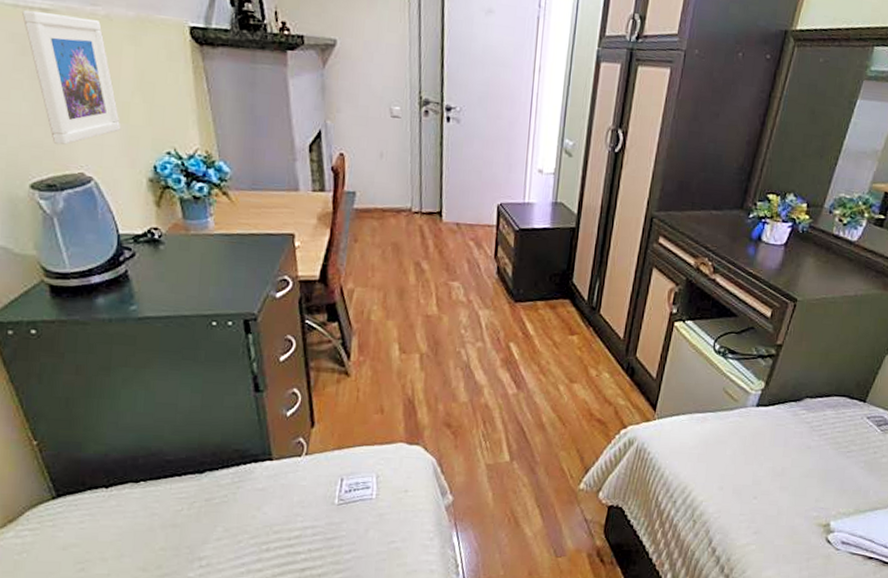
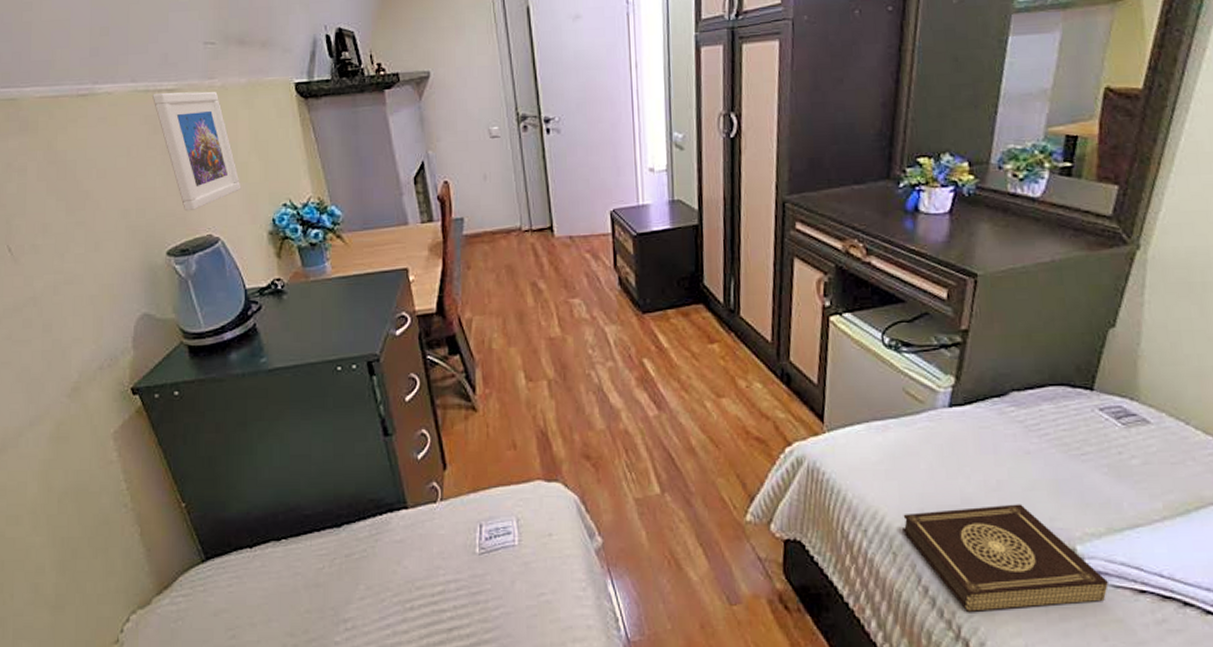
book: none [704,487,848,569] -> present [903,504,1108,612]

